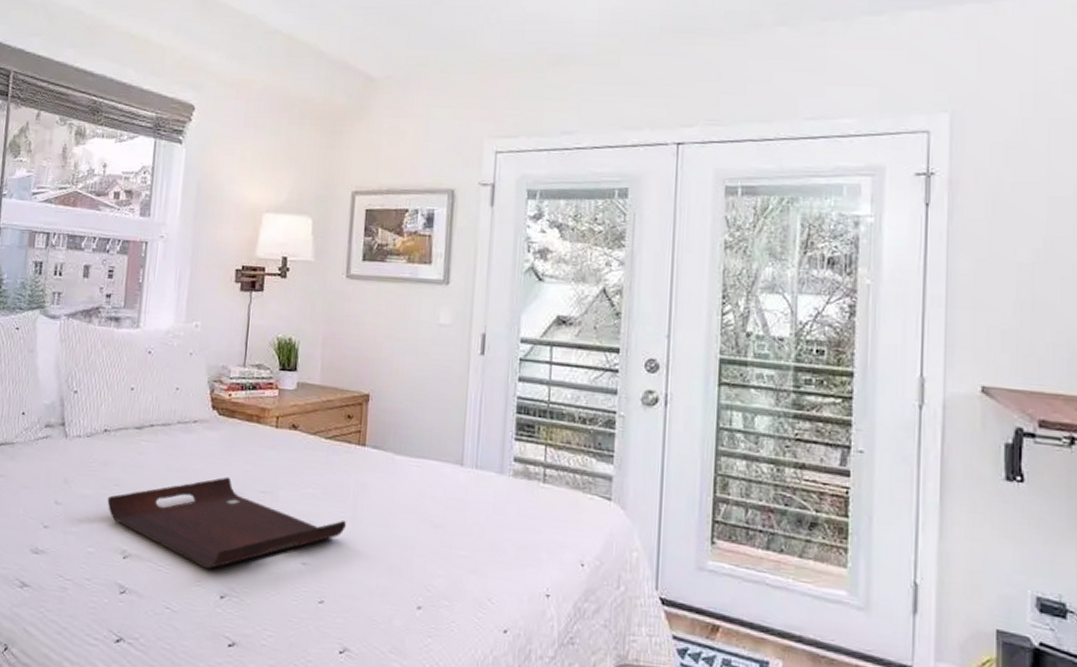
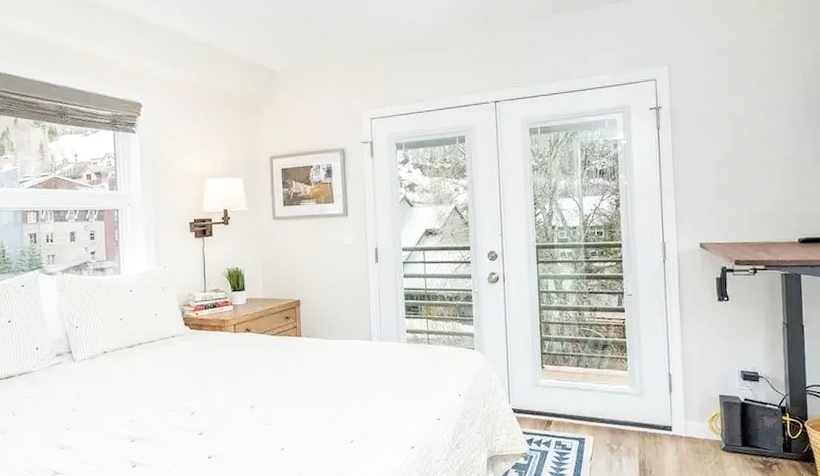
serving tray: present [107,476,346,570] -> none [113,372,294,440]

